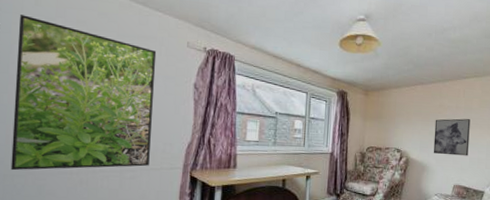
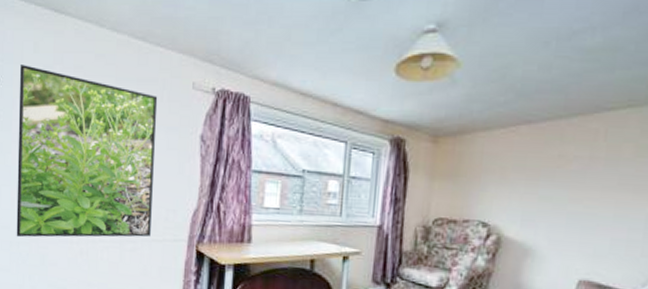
wall art: present [433,118,471,156] -> none [544,175,616,236]

